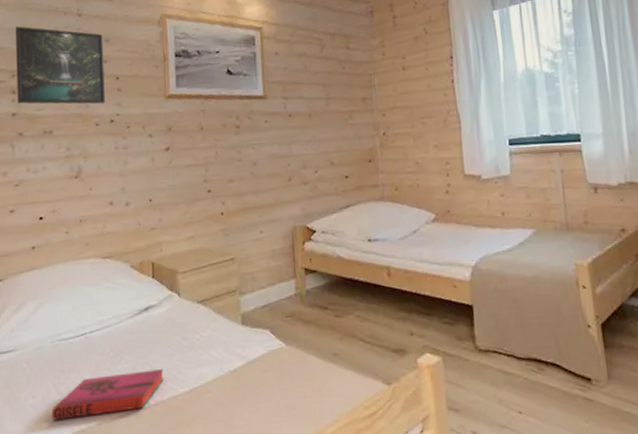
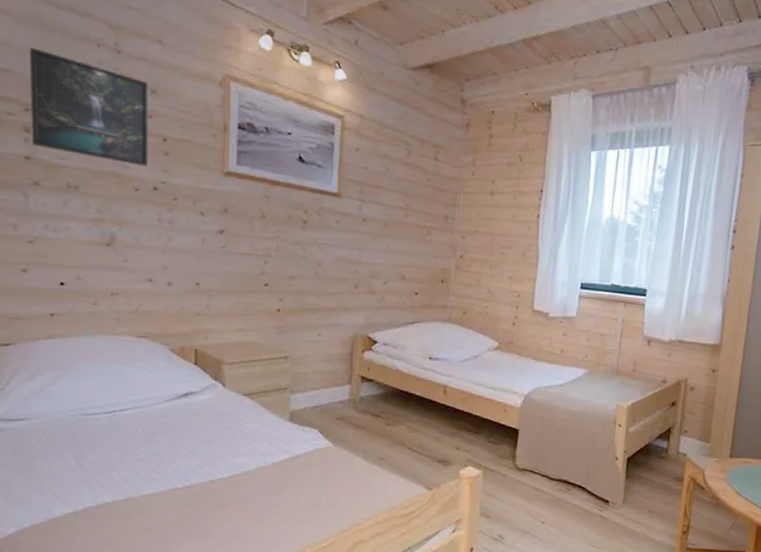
hardback book: present [52,369,164,421] -> none [72,454,201,492]

